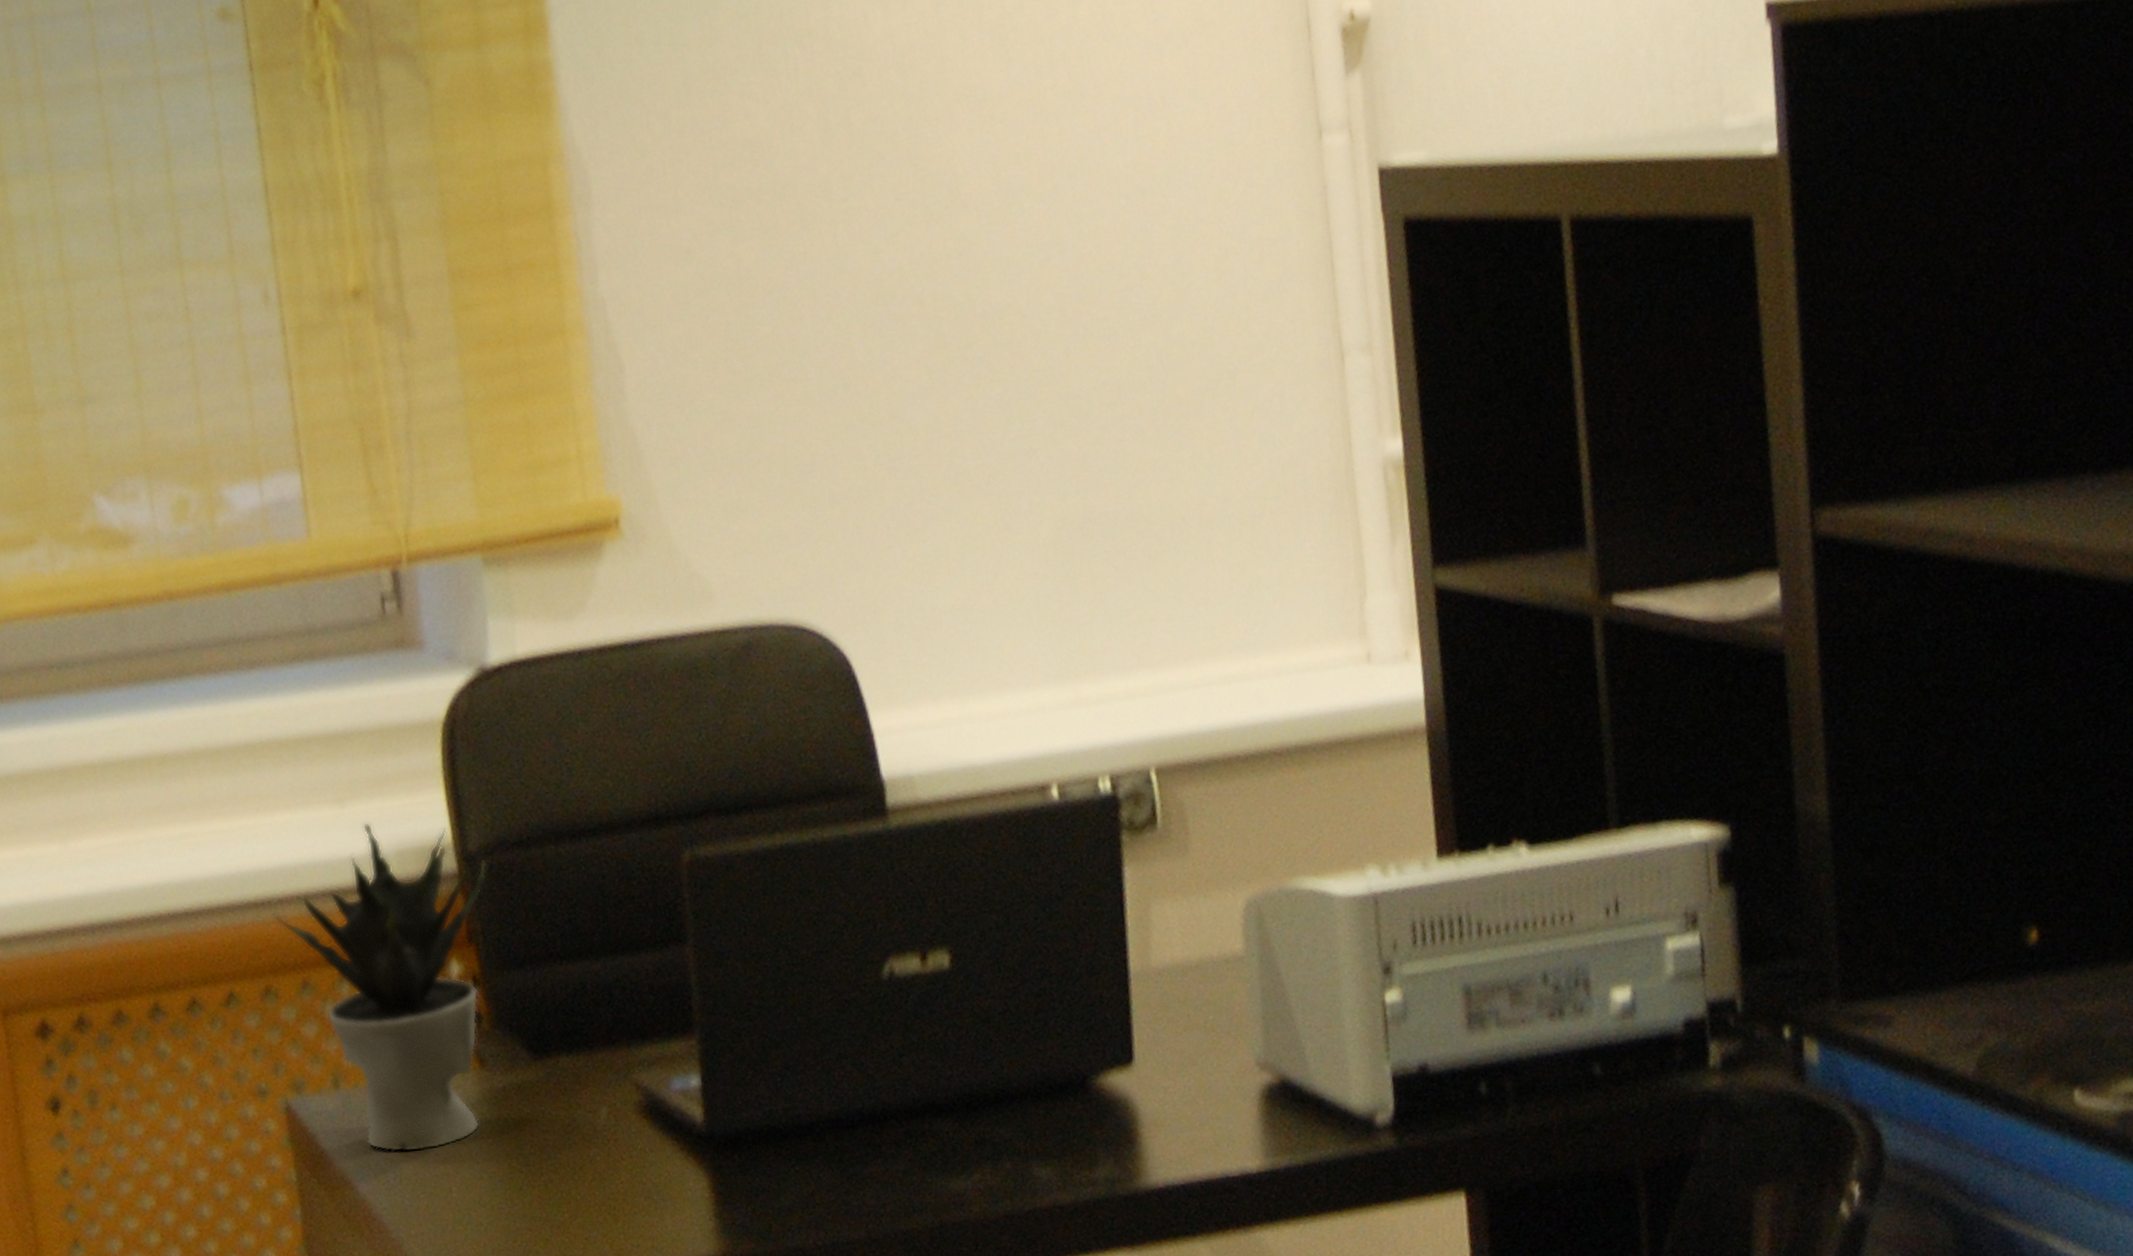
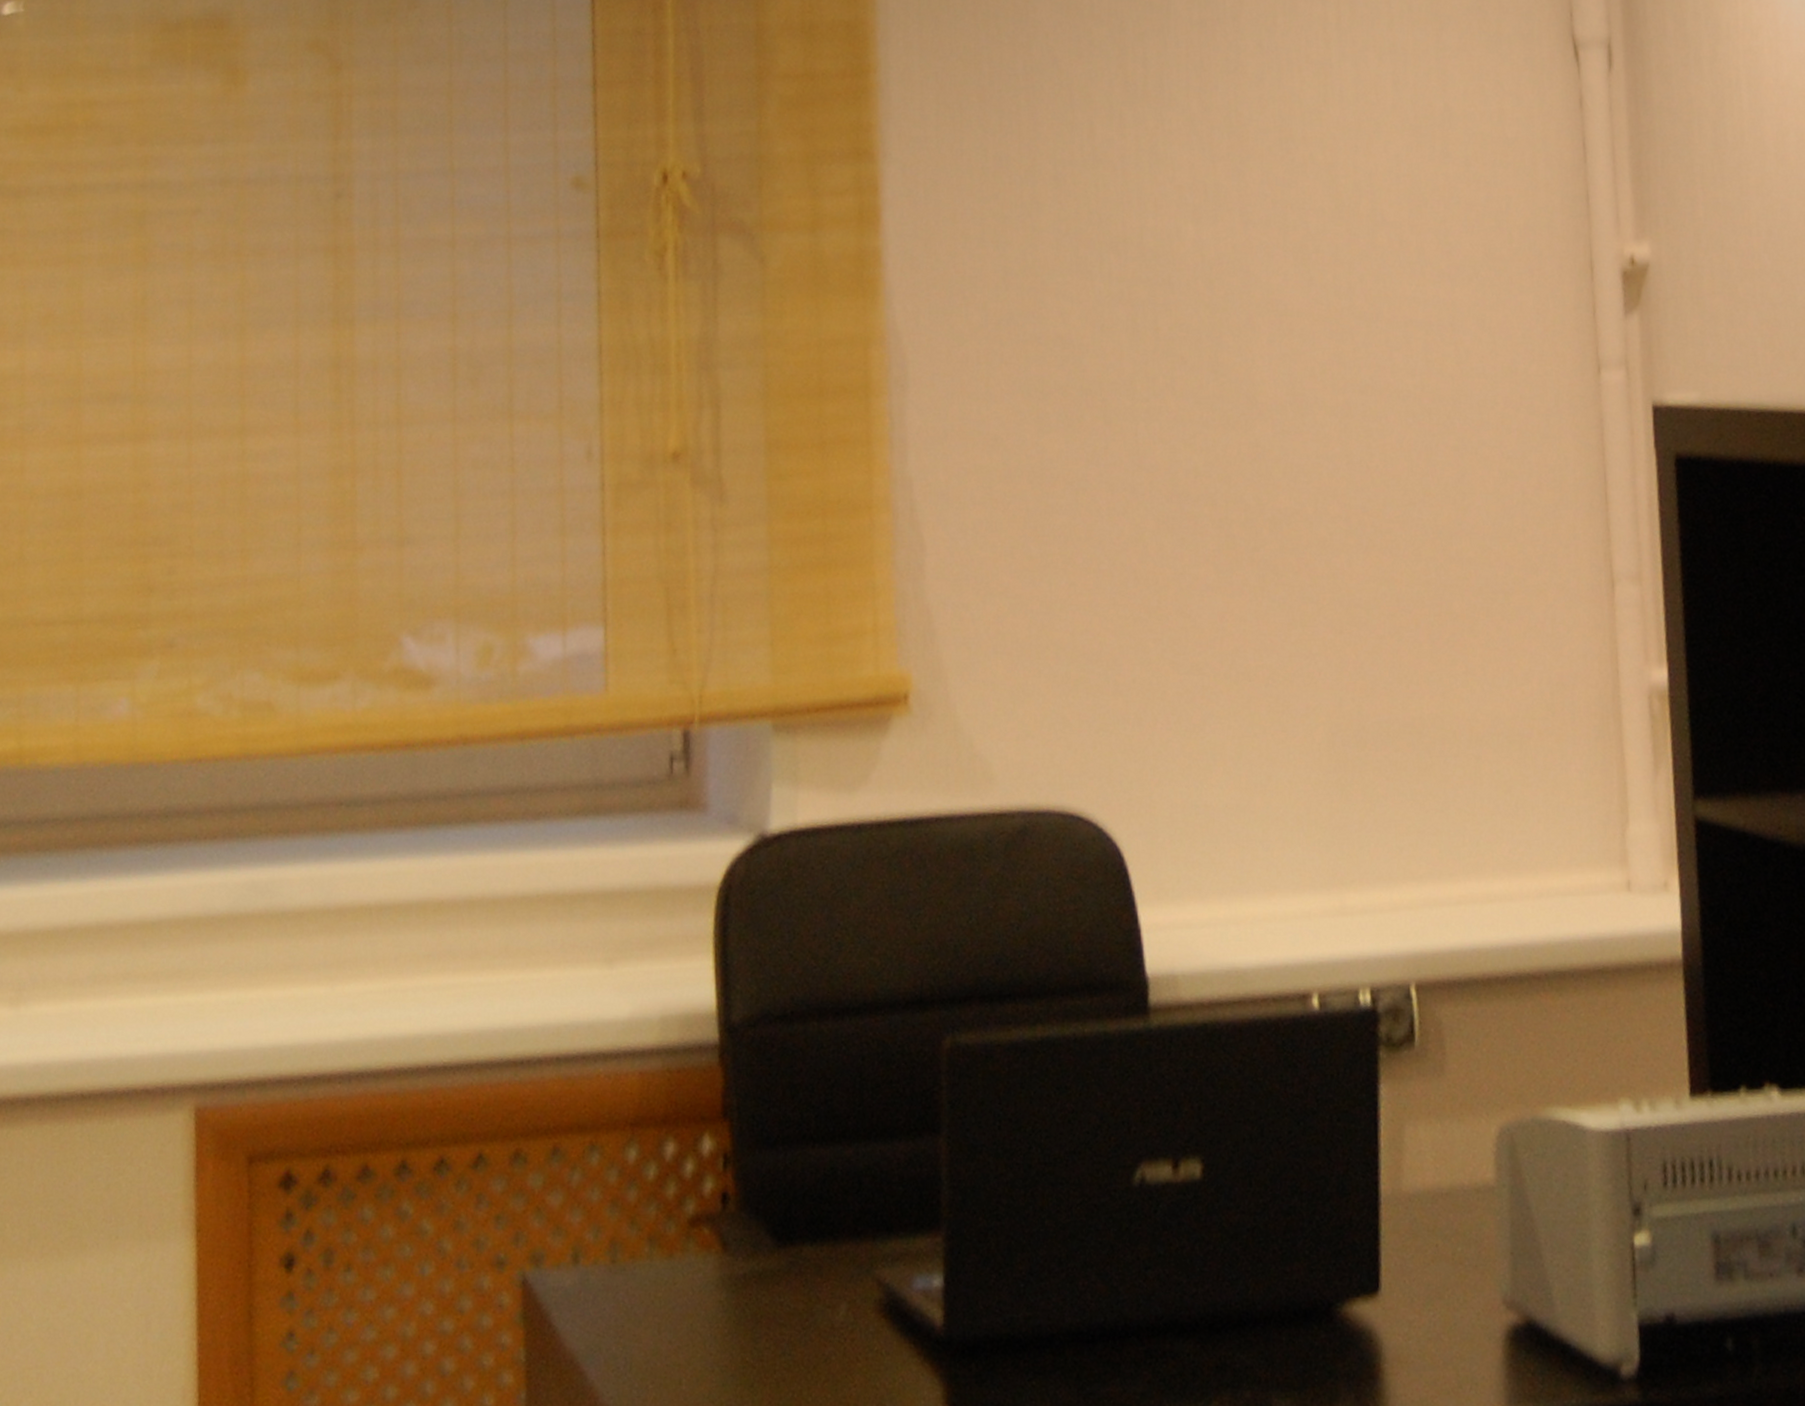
potted plant: present [271,822,487,1153] -> none [530,985,749,1338]

